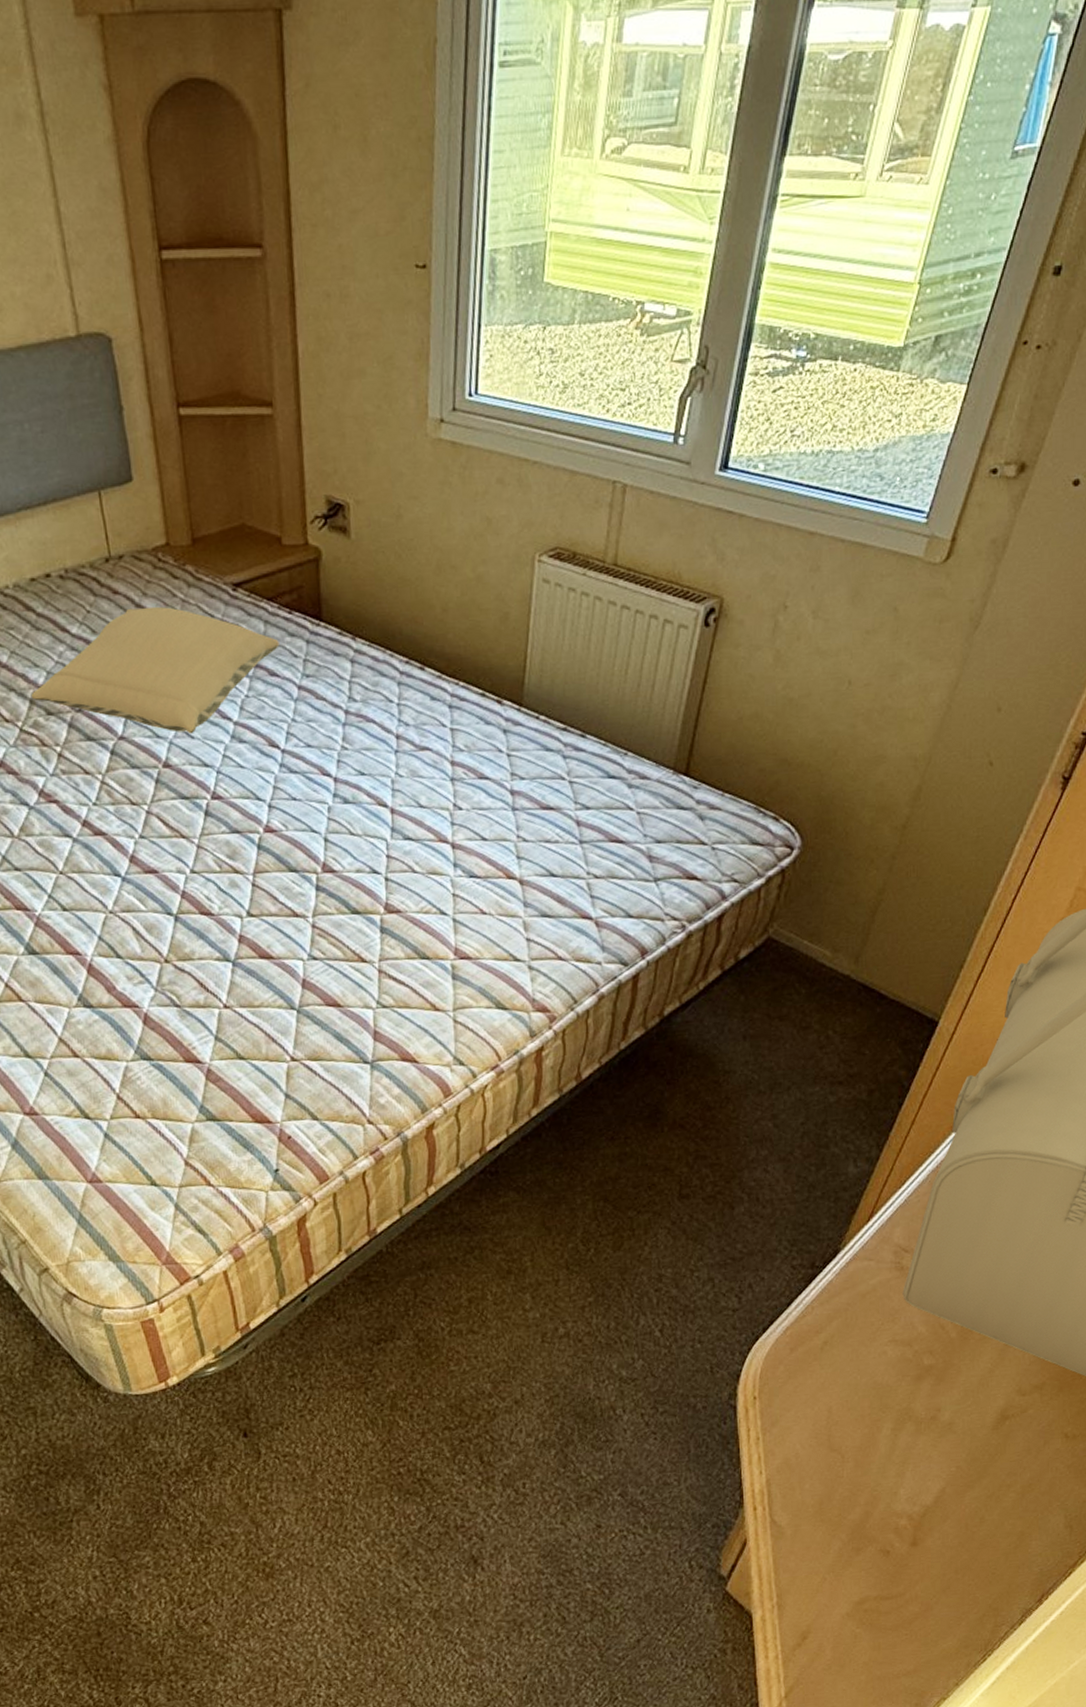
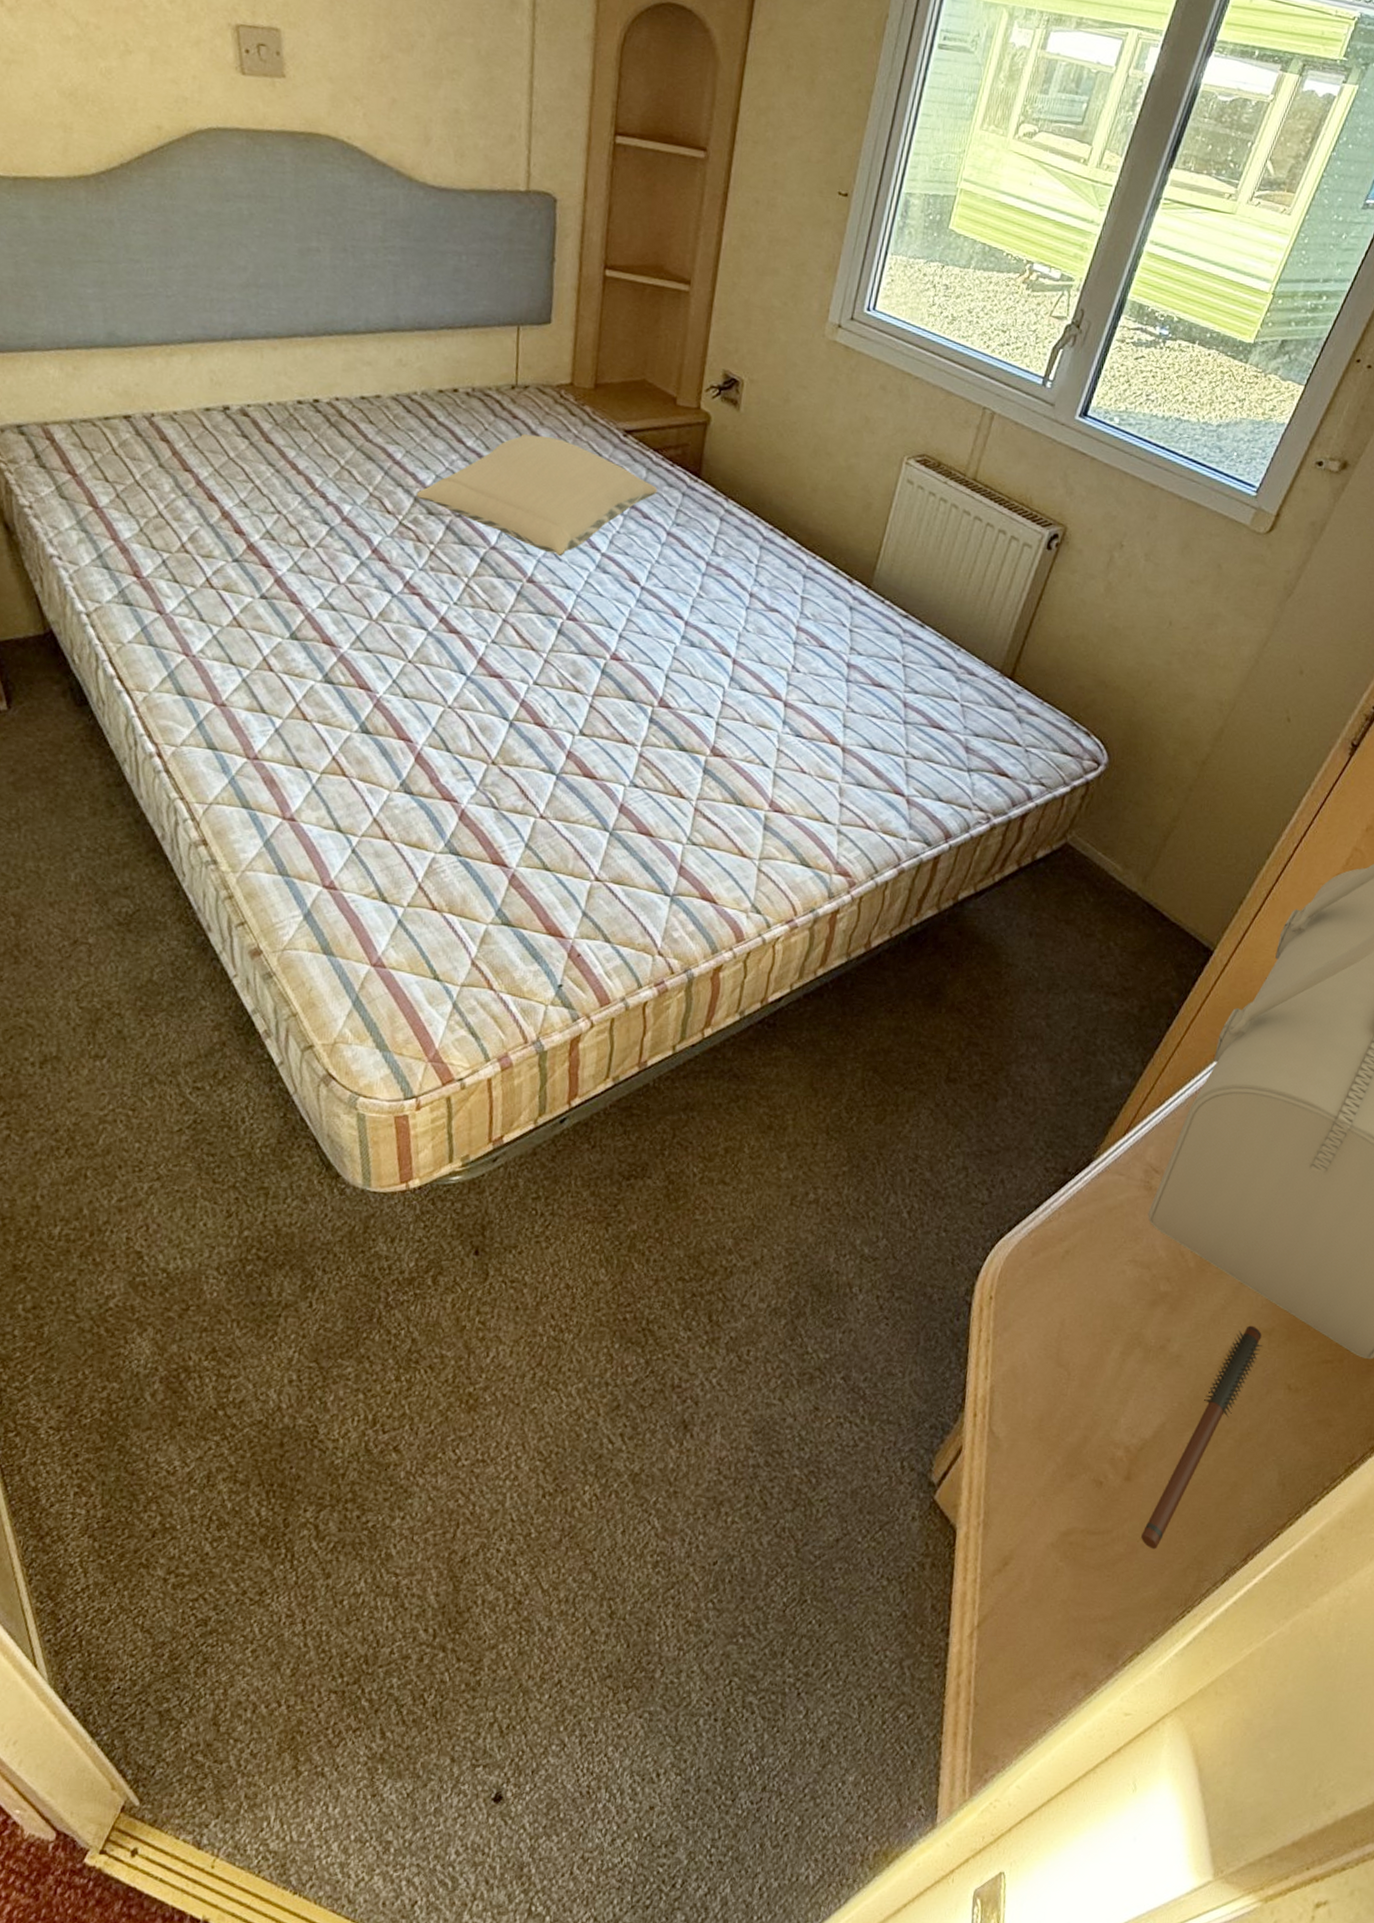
hairbrush: none [934,1383,1035,1605] -> present [1141,1325,1263,1549]

